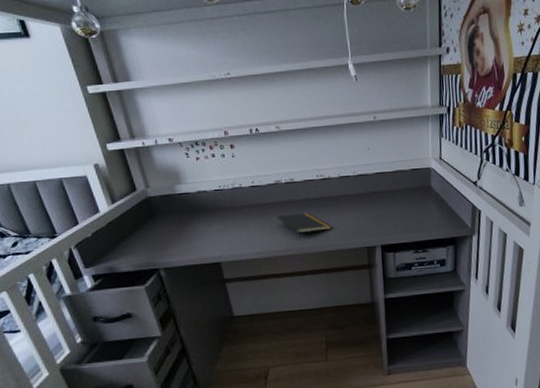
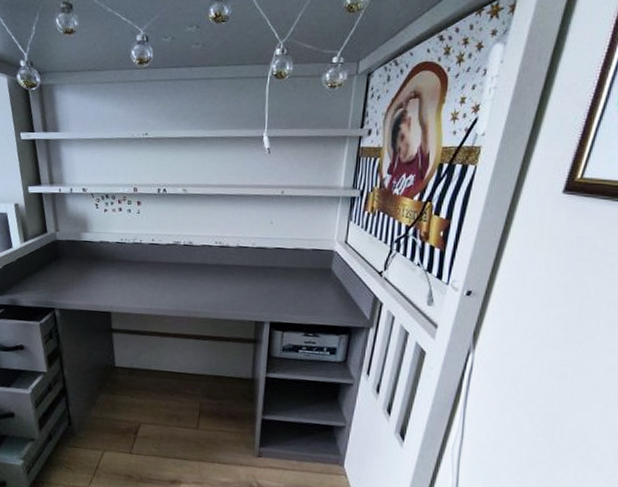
notepad: present [277,213,331,240] -> none [171,275,223,303]

